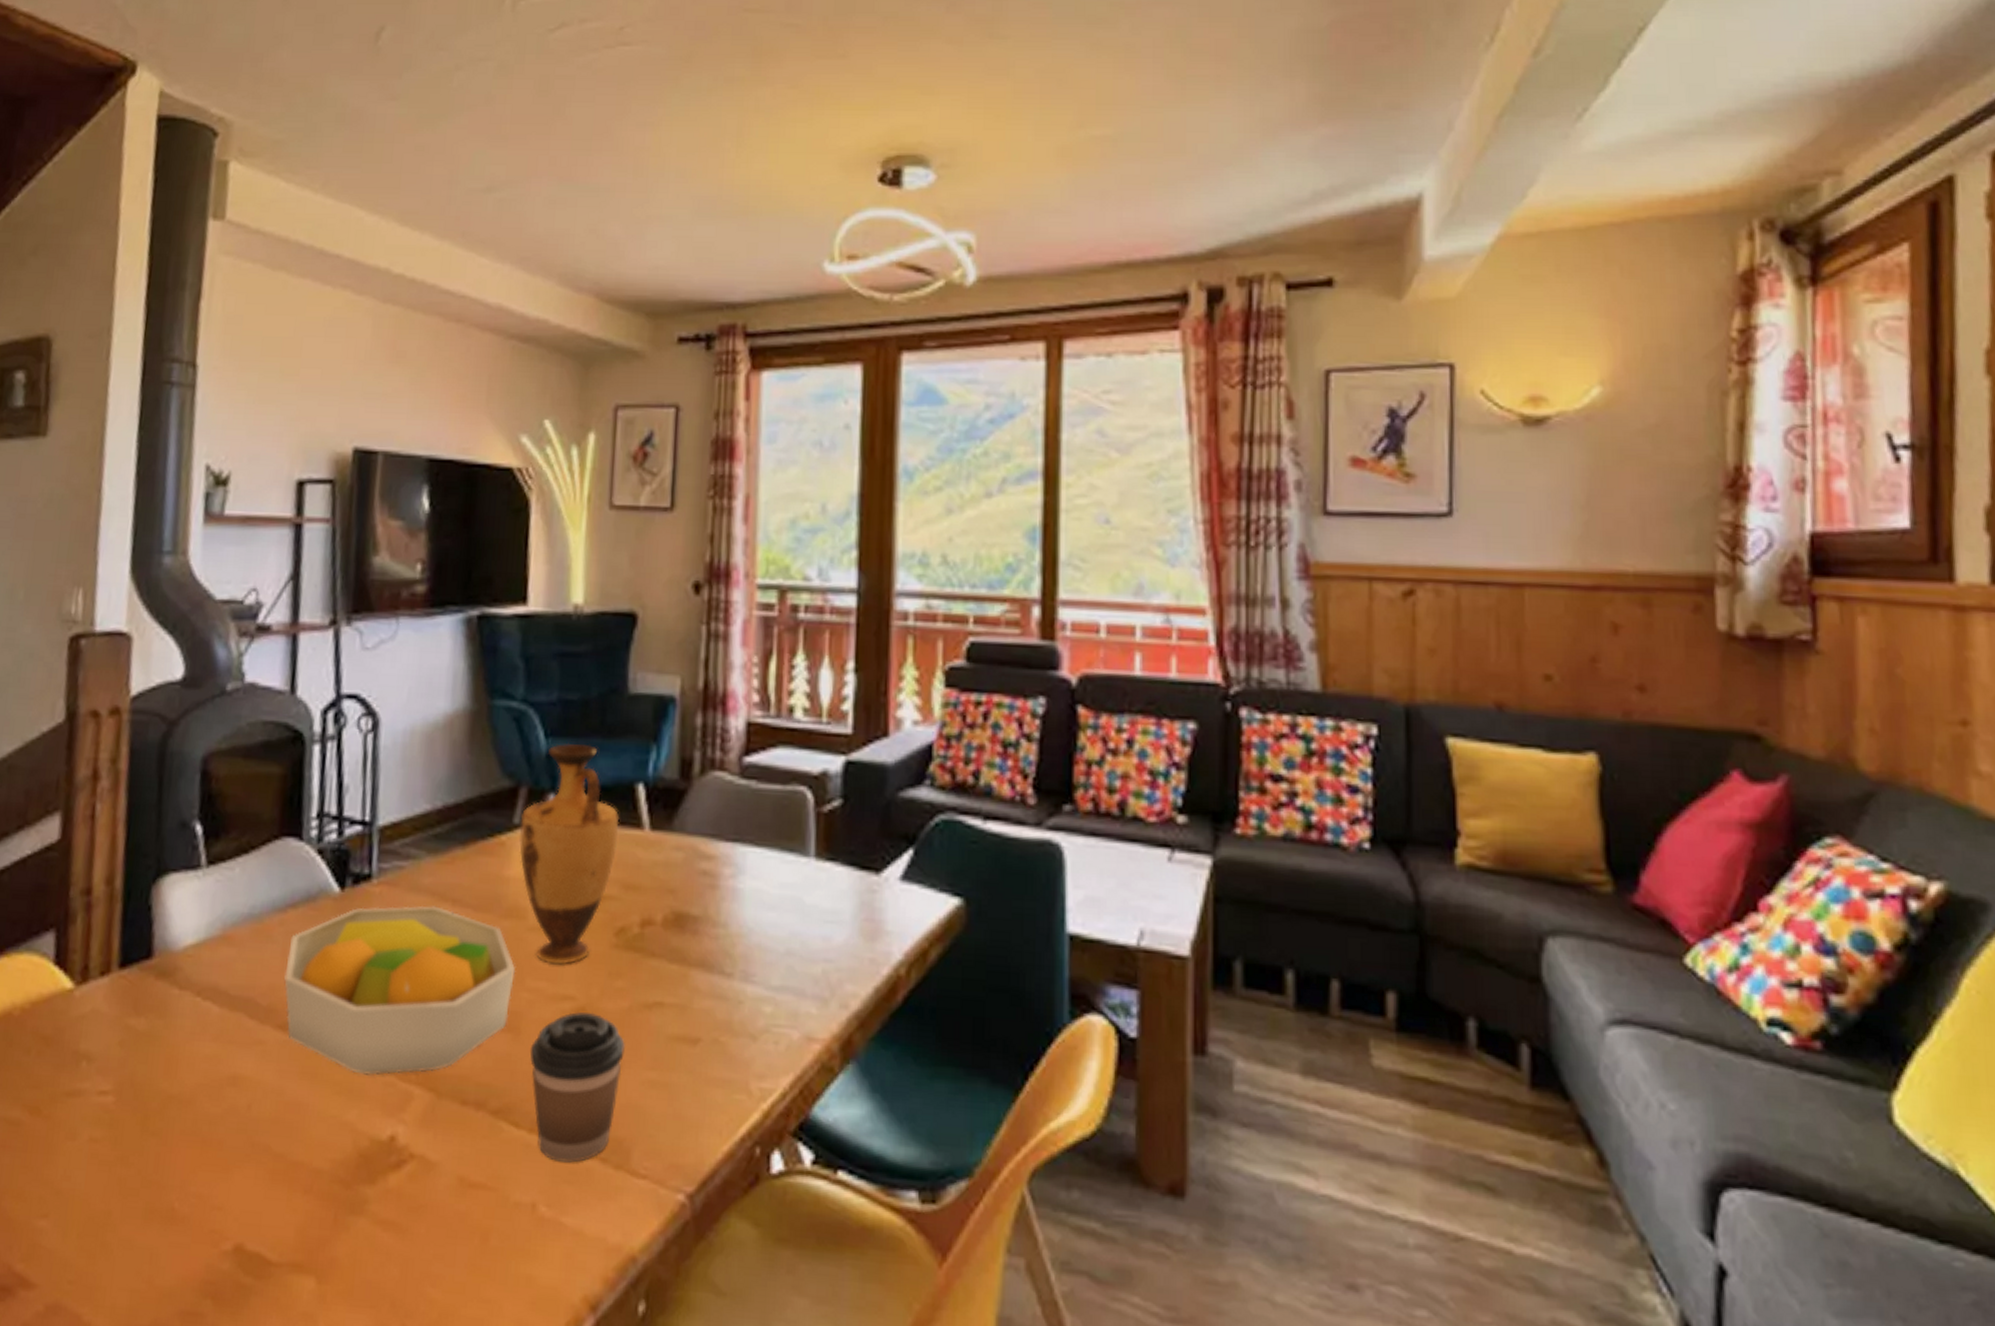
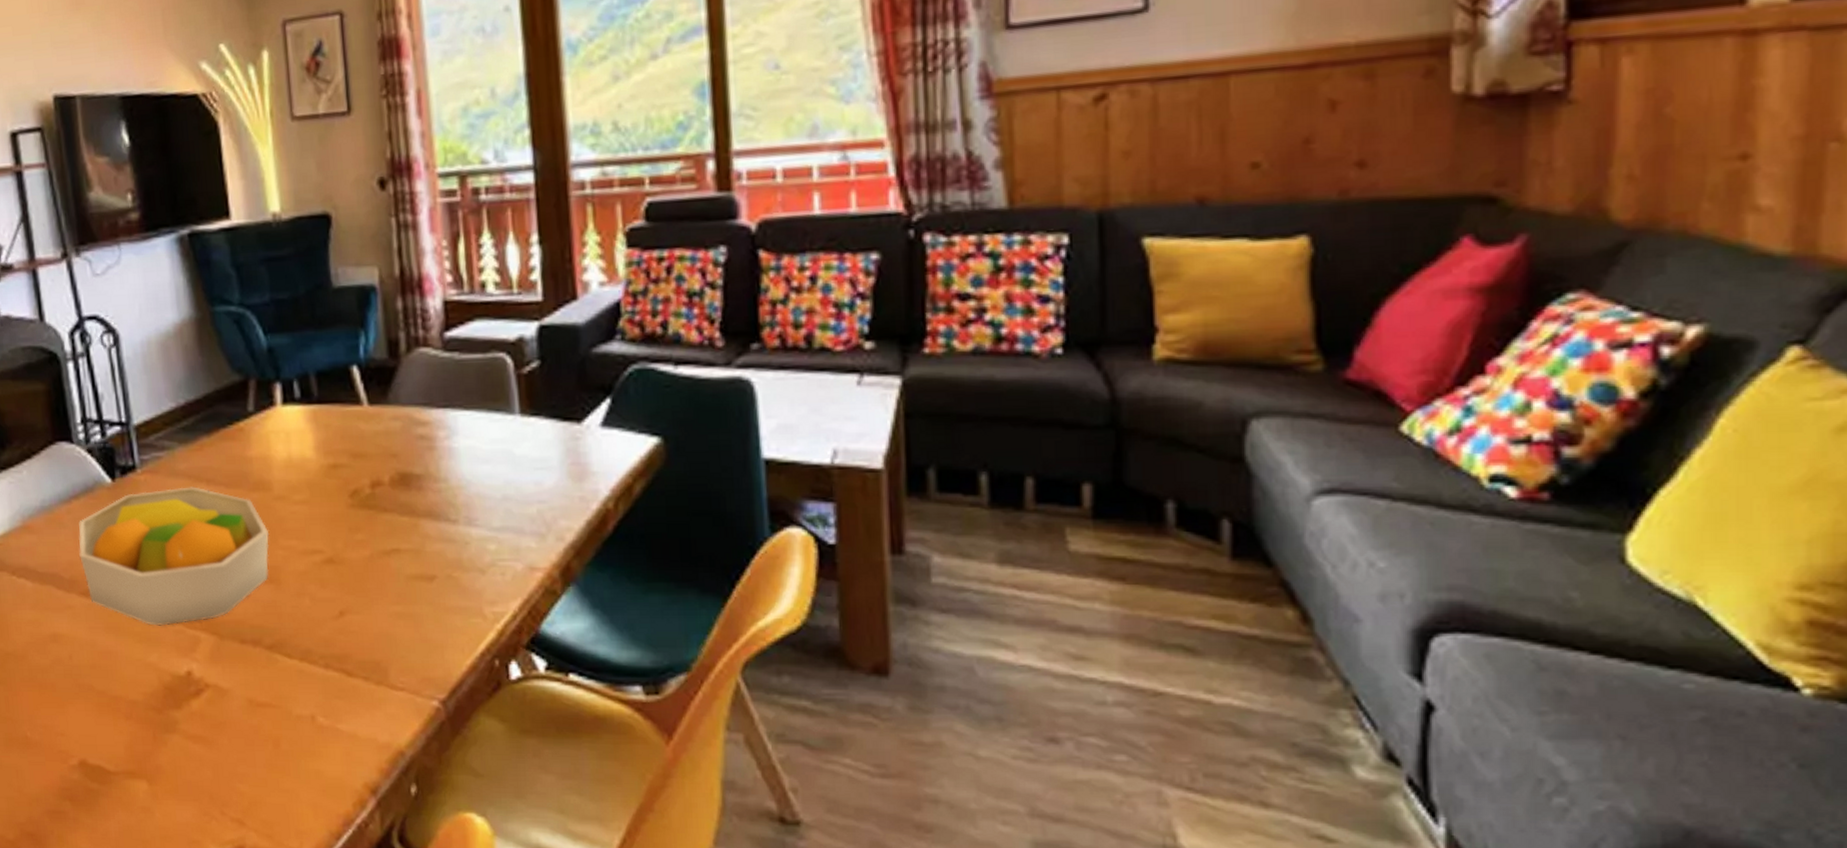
vase: present [519,742,620,965] -> none [254,336,341,526]
coffee cup: present [530,1012,625,1163] -> none [292,561,372,682]

